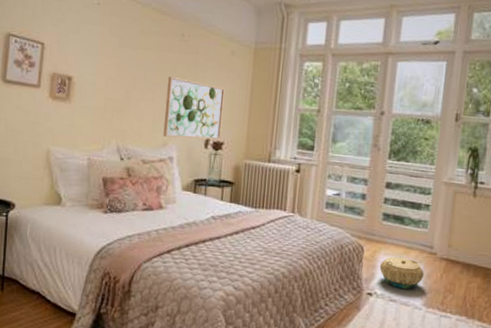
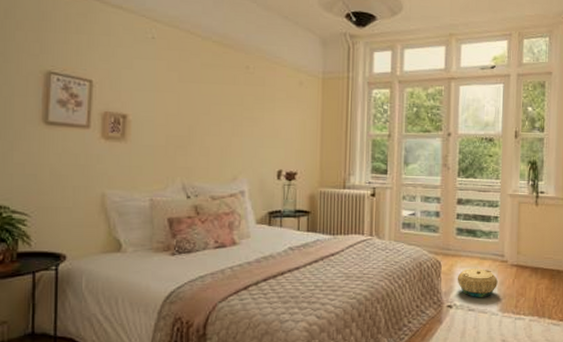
wall art: present [163,77,225,140] -> none [232,110,295,171]

